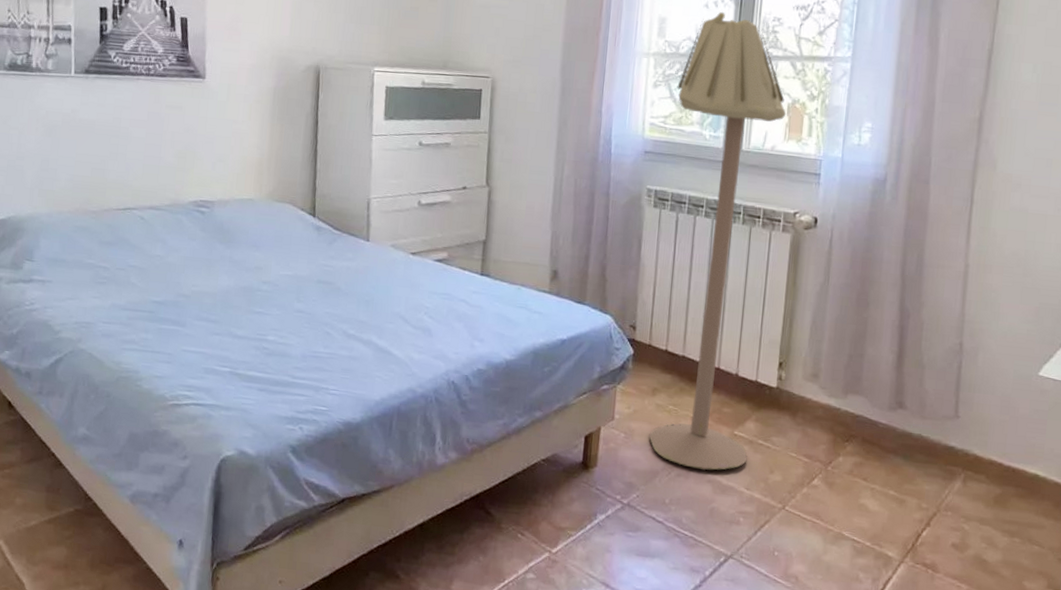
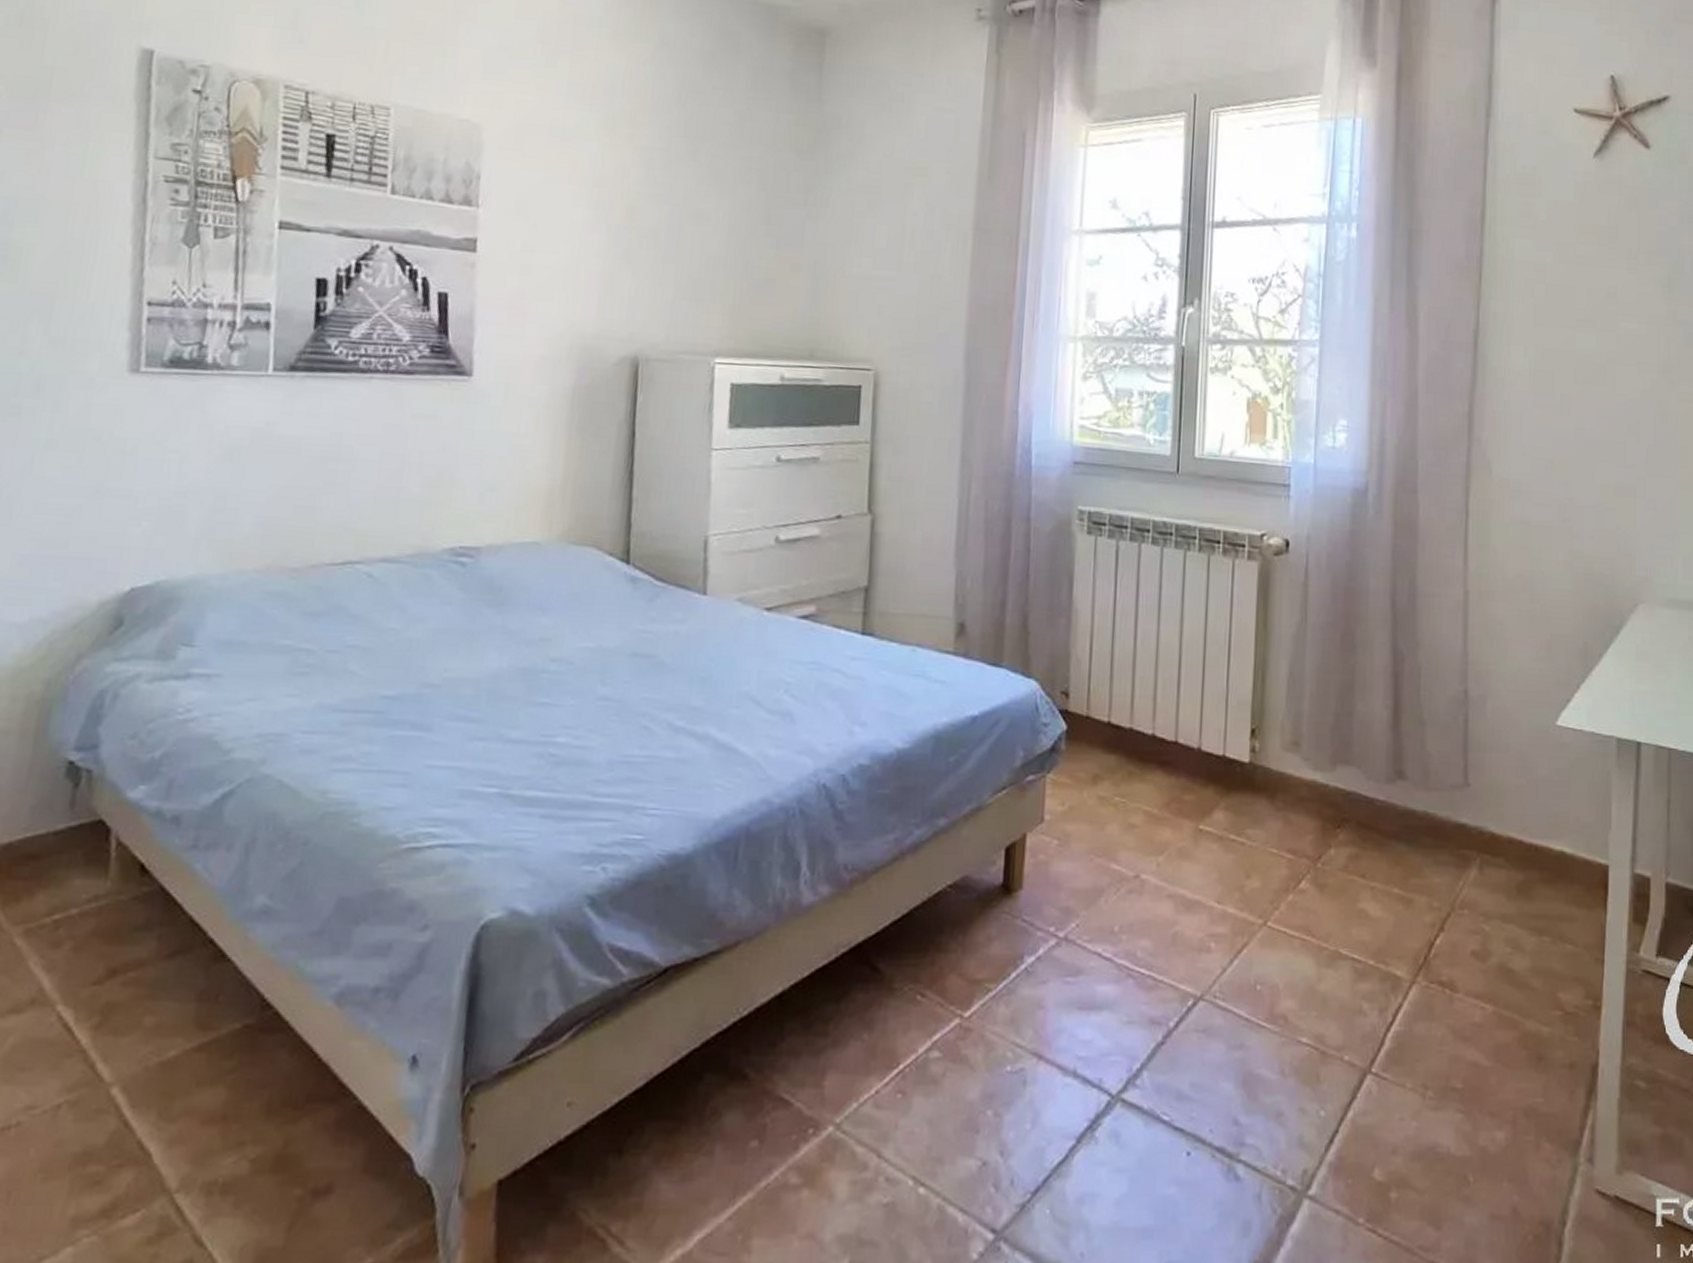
floor lamp: present [650,11,787,471] -> none [1091,285,1247,882]

